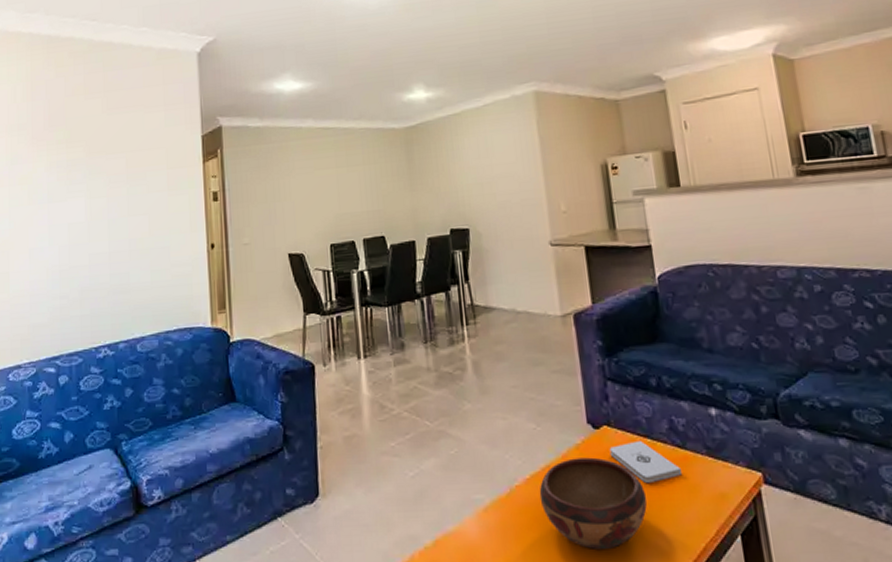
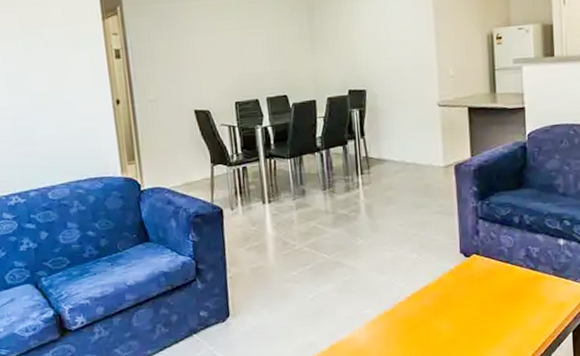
decorative bowl: present [539,457,648,549] -> none [418,279,504,347]
notepad: present [609,440,683,484] -> none [476,265,533,298]

